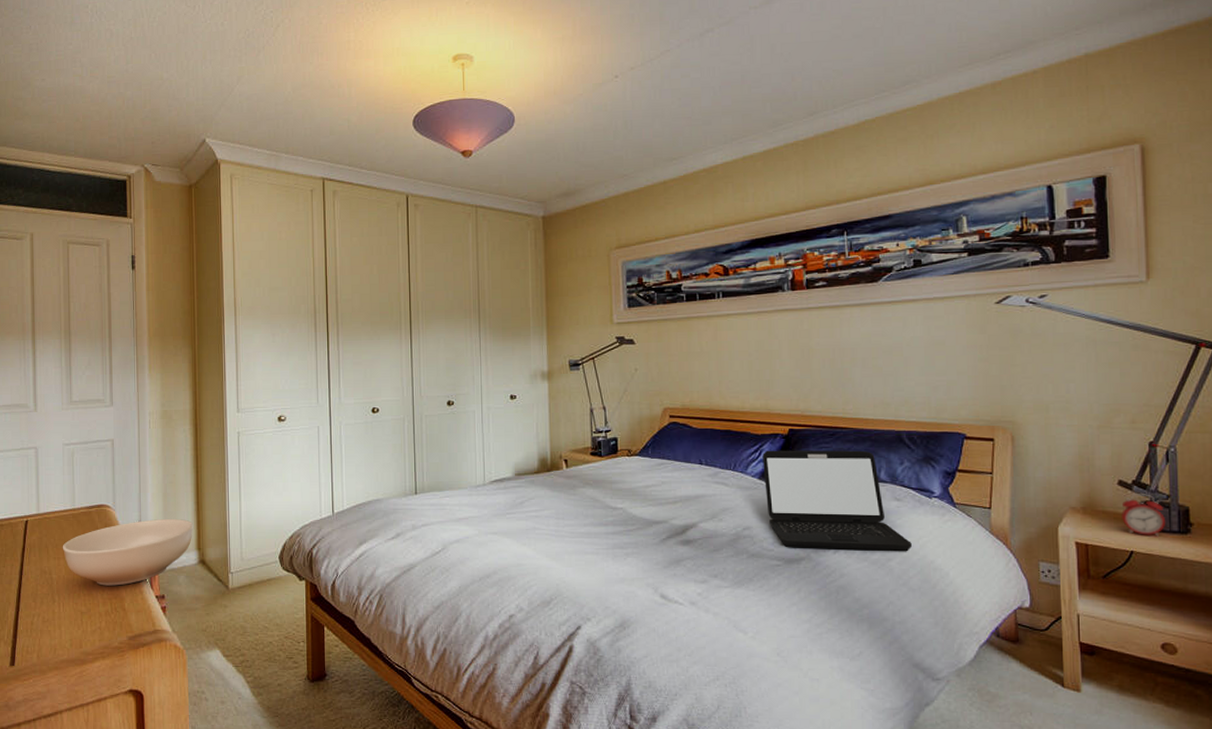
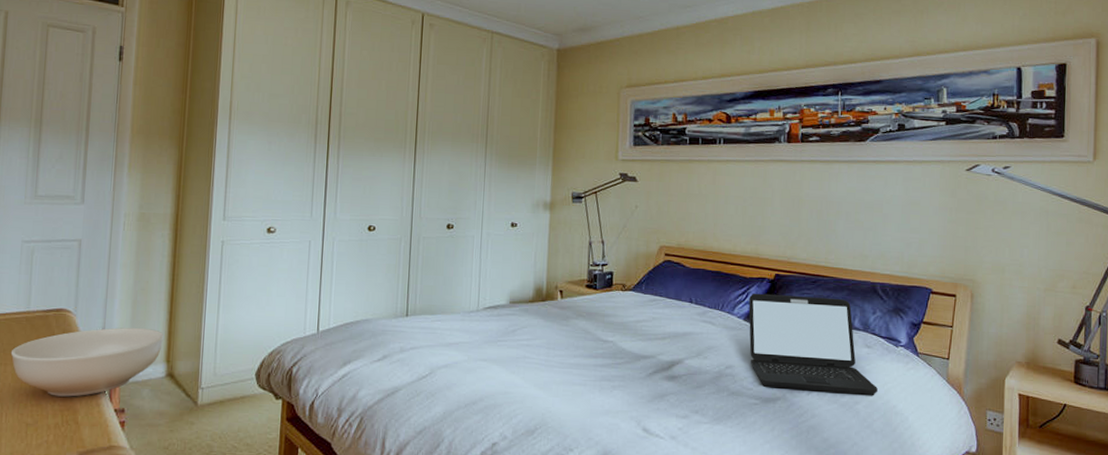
alarm clock: present [1121,494,1166,536] -> none [1059,352,1095,392]

